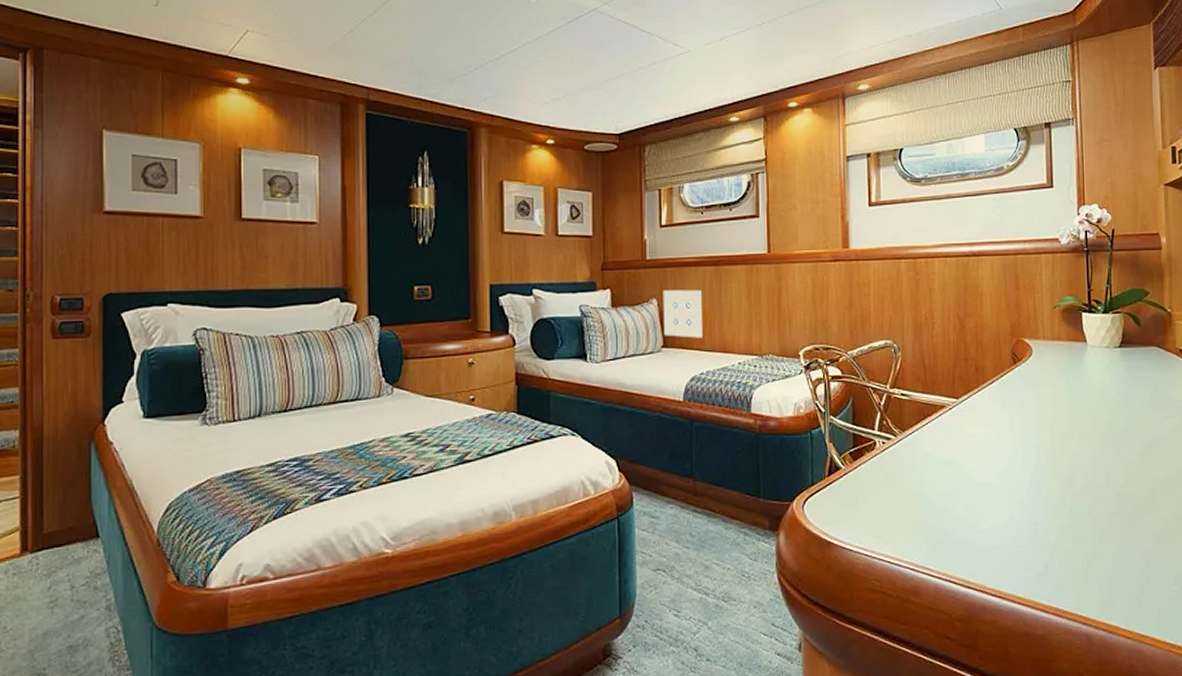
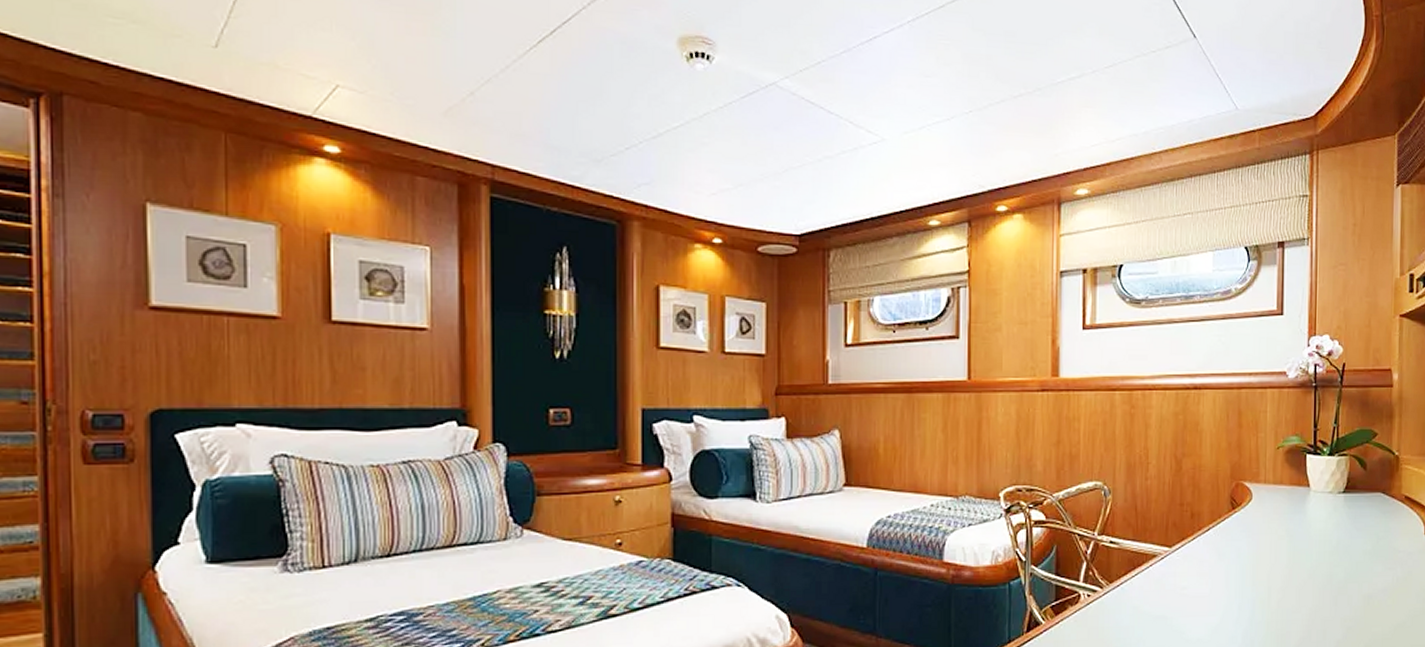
wall art: present [663,289,702,338] -> none [846,420,891,476]

